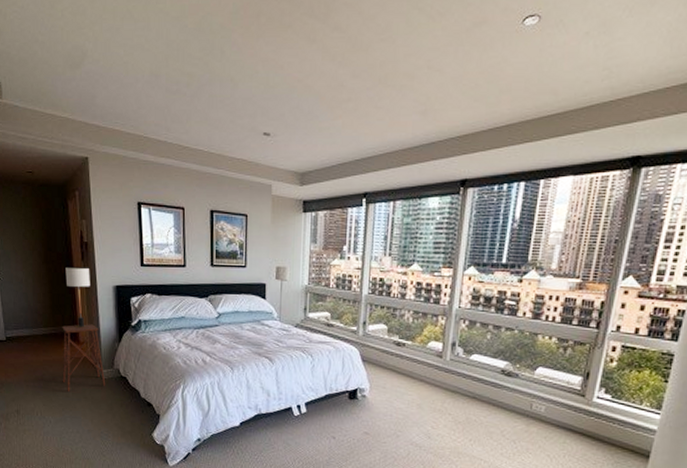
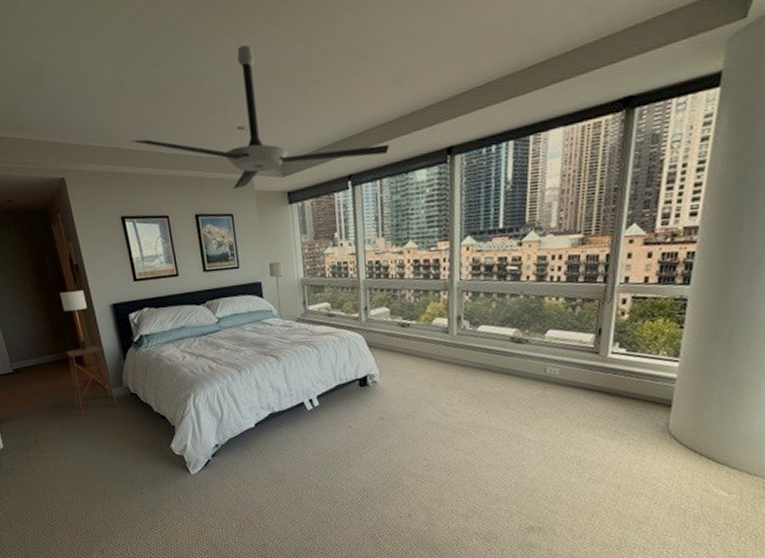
ceiling fan: none [157,57,406,191] -> present [129,44,389,190]

